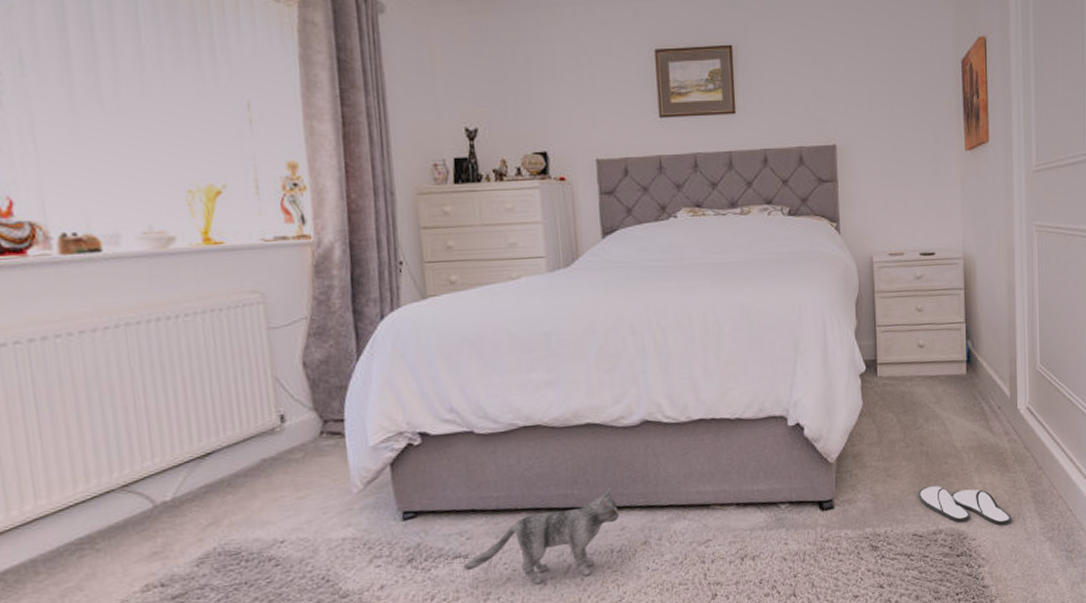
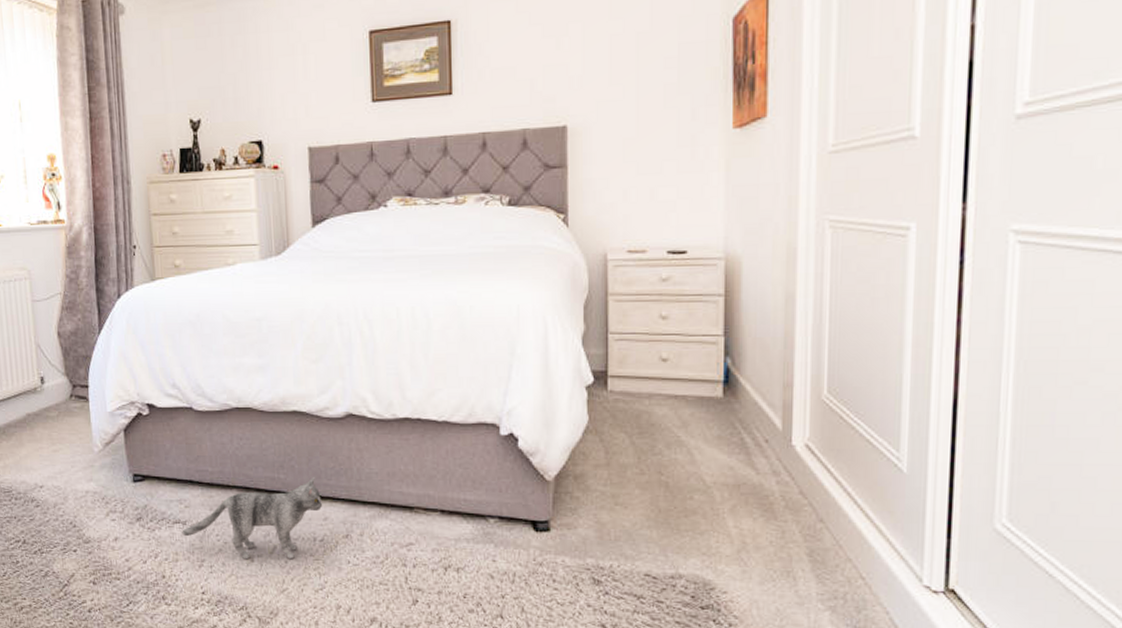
slippers: present [918,486,1013,525] -> none [653,523,779,582]

